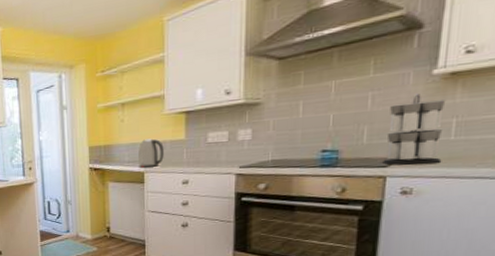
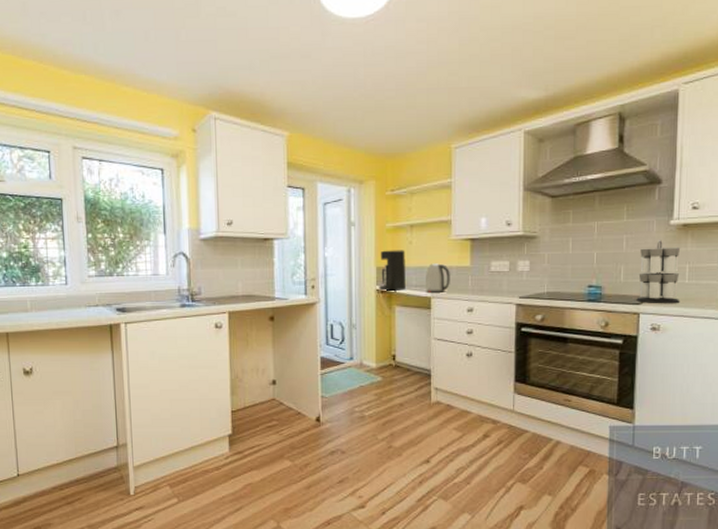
coffee maker: none [92,128,118,169] -> present [379,250,406,291]

